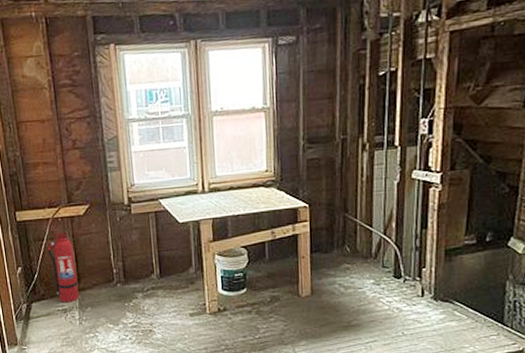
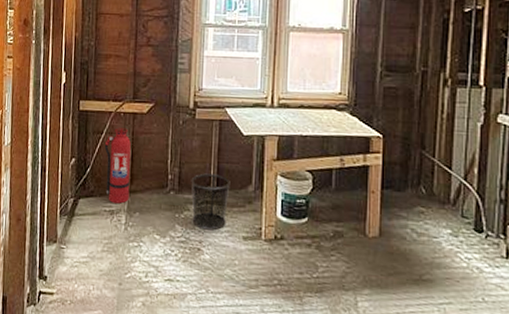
waste bin: none [135,262,173,313] -> present [191,173,231,231]

